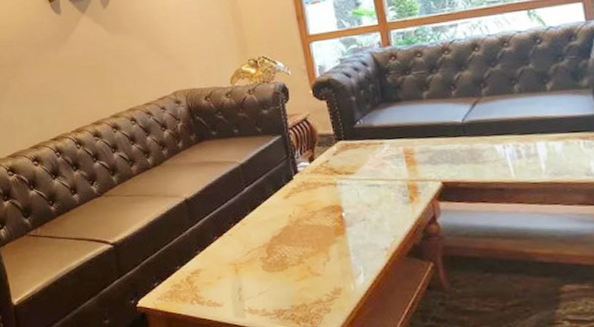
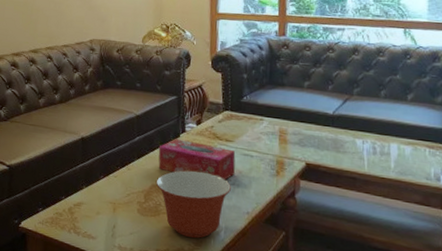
tissue box: none [271,181,364,220] -> present [158,139,236,181]
mixing bowl: none [276,212,362,288] -> present [155,170,231,238]

